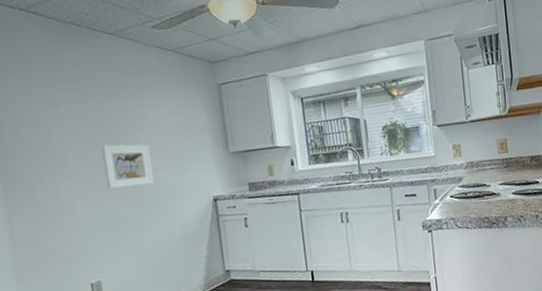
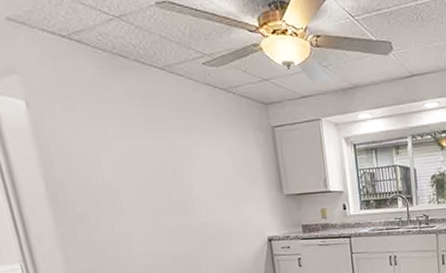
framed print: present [101,144,154,189] -> none [155,182,209,226]

